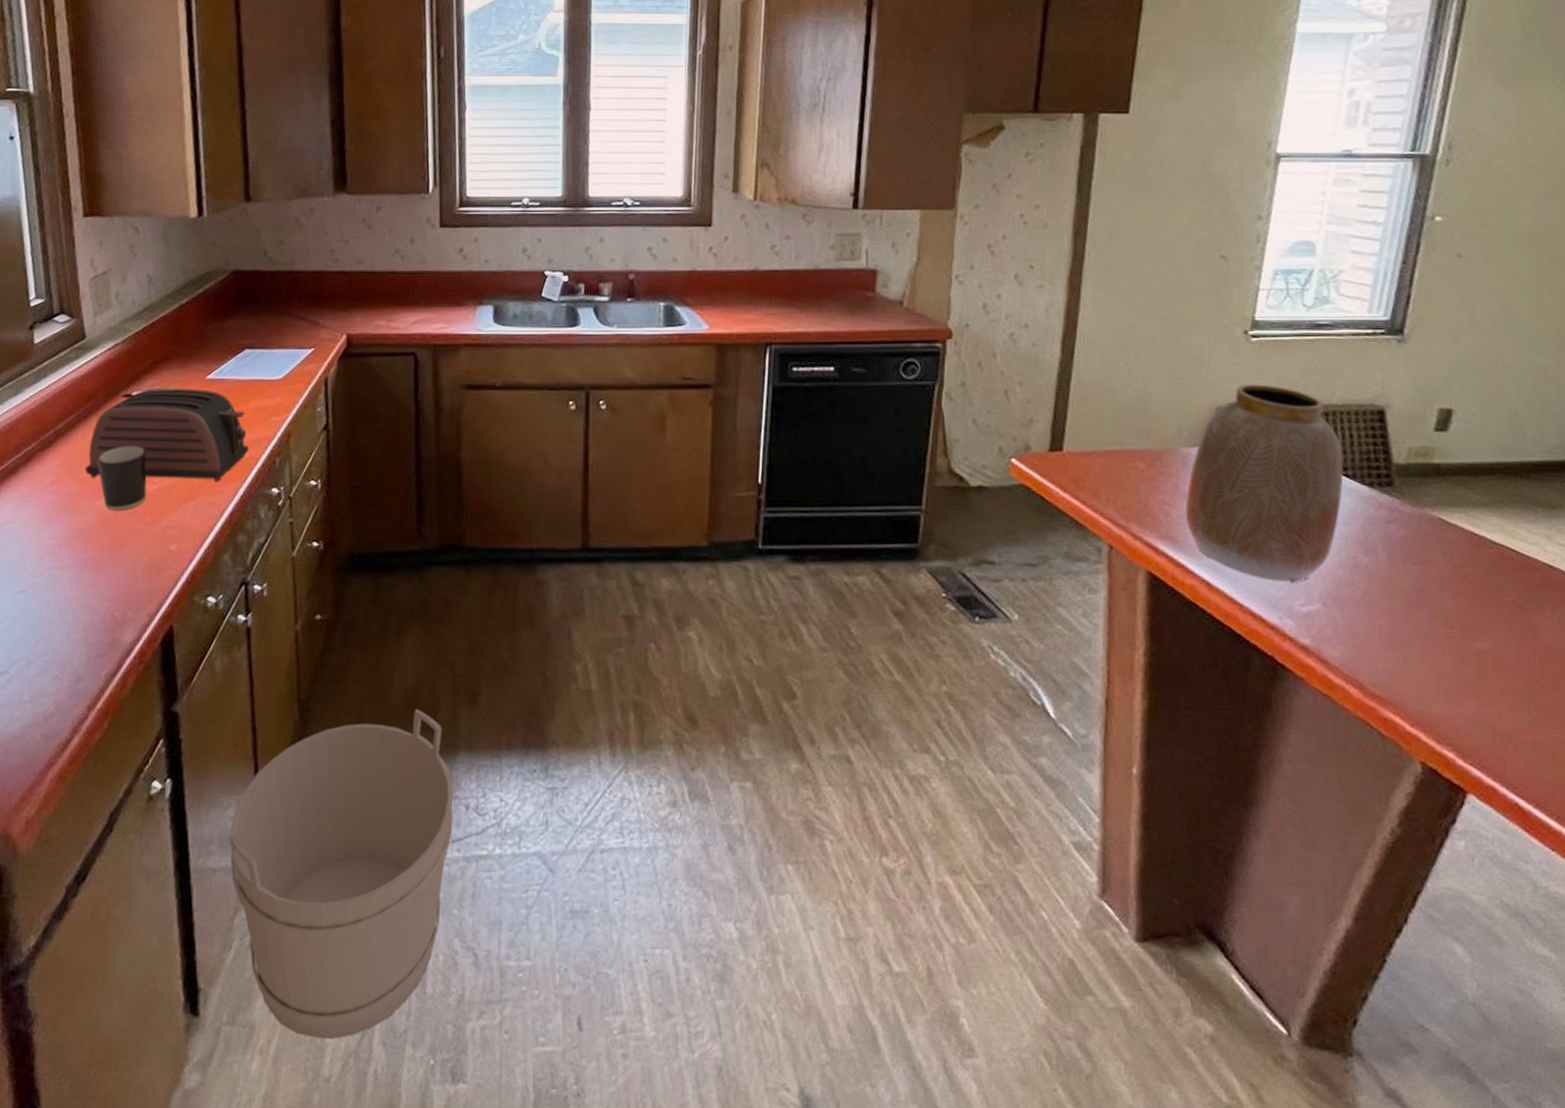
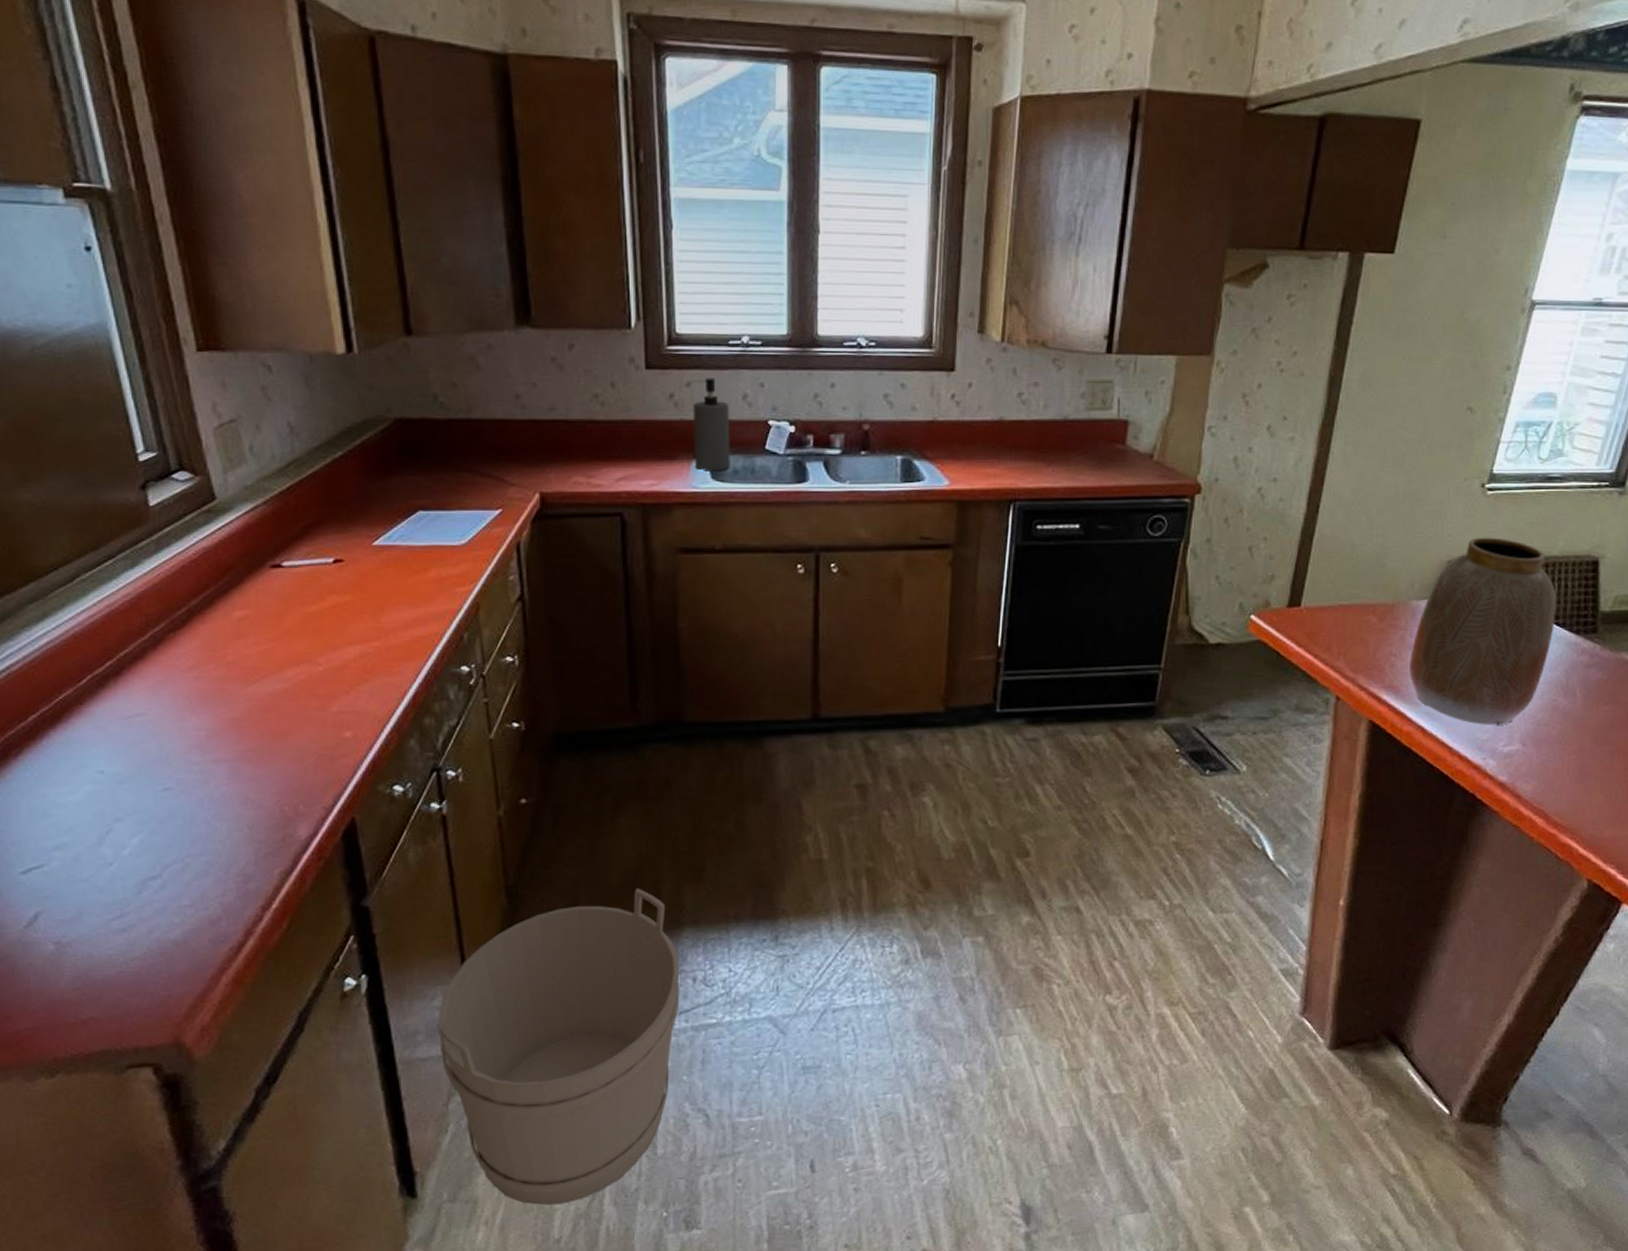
toaster: present [85,388,250,482] -> none [230,556,431,661]
mug: present [96,445,147,511] -> none [244,623,310,696]
soap dispenser: none [473,234,511,316] -> present [685,377,730,471]

